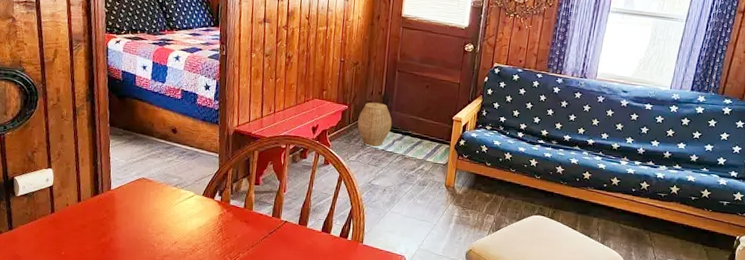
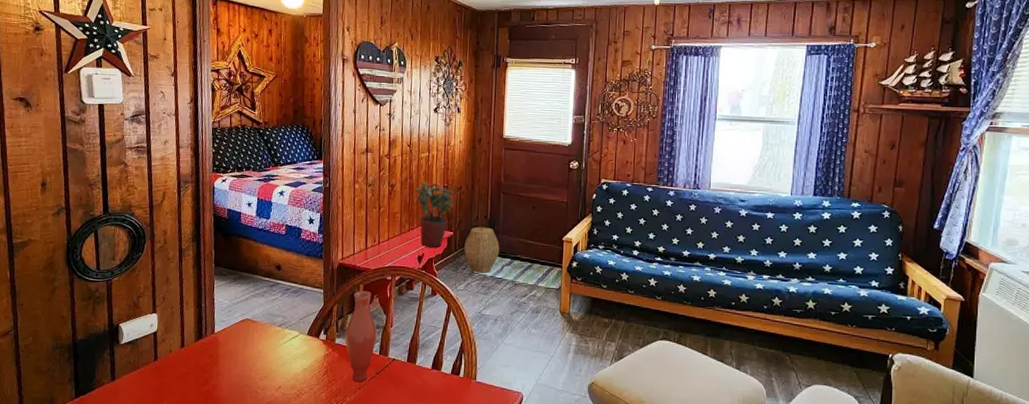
vase: none [239,156,271,241] -> present [345,290,377,383]
potted plant: none [312,56,350,121] -> present [415,183,454,248]

